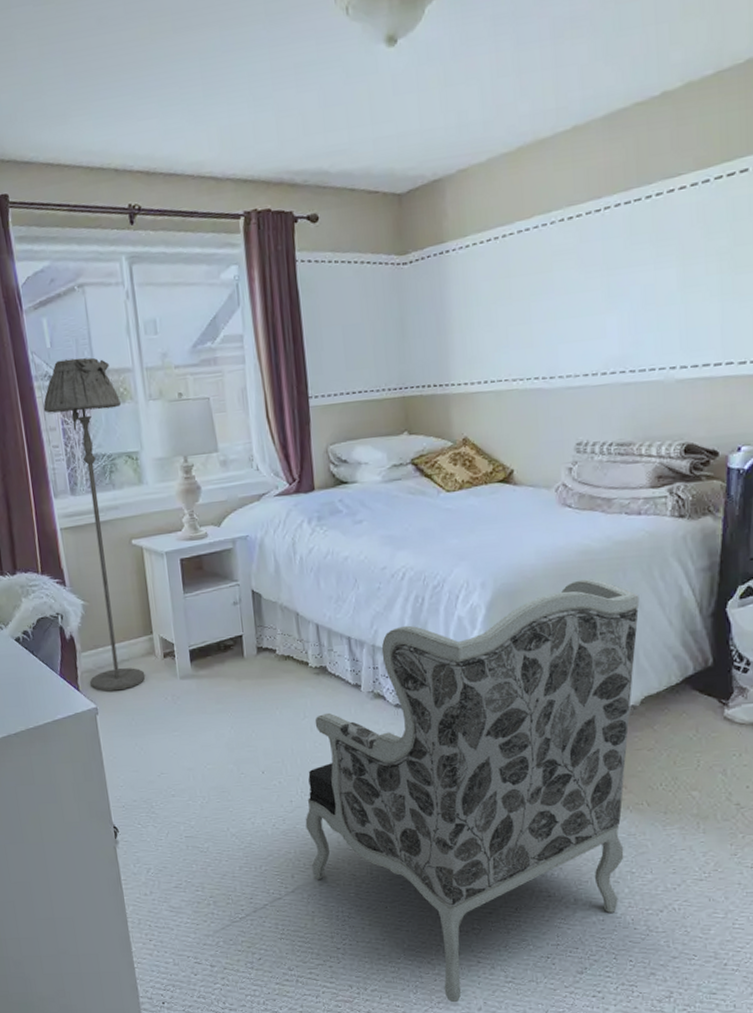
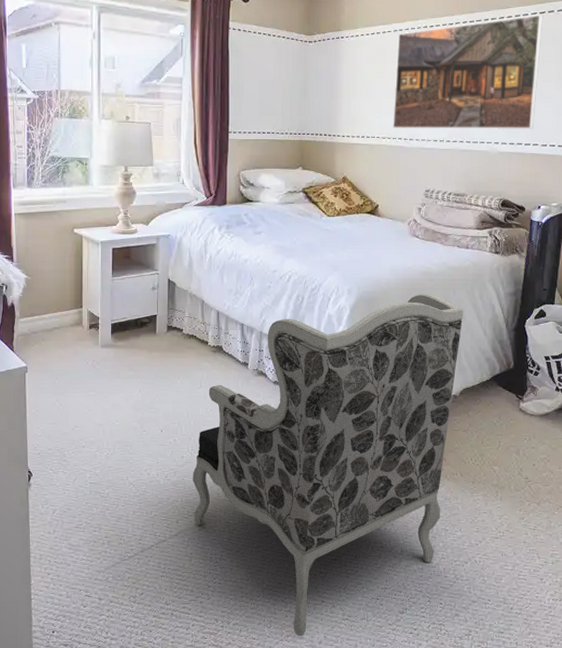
floor lamp: present [43,357,146,692] -> none [13,79,78,353]
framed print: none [524,177,733,365] -> present [393,15,543,129]

